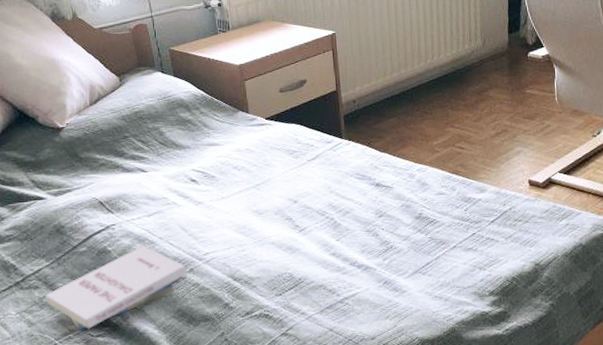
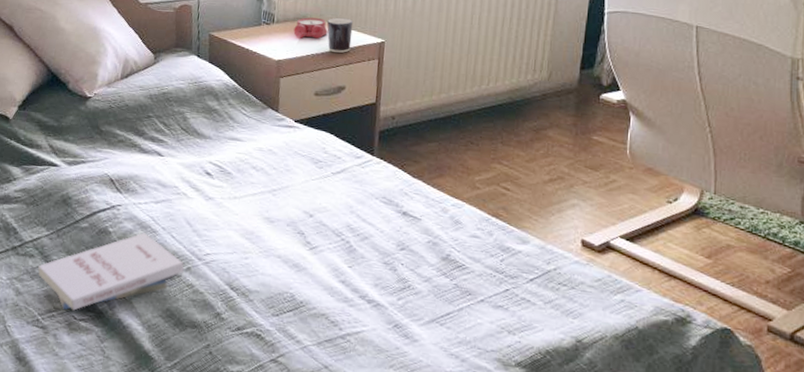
alarm clock: none [249,19,282,41] -> present [293,17,328,39]
mug: none [279,15,306,50] -> present [326,17,354,53]

